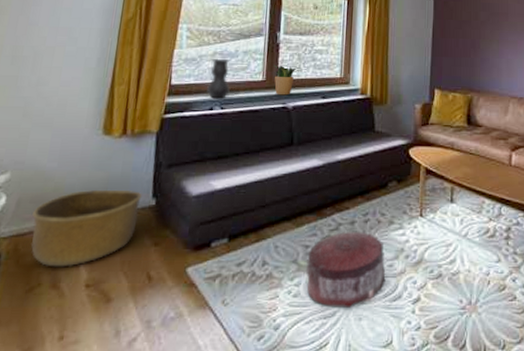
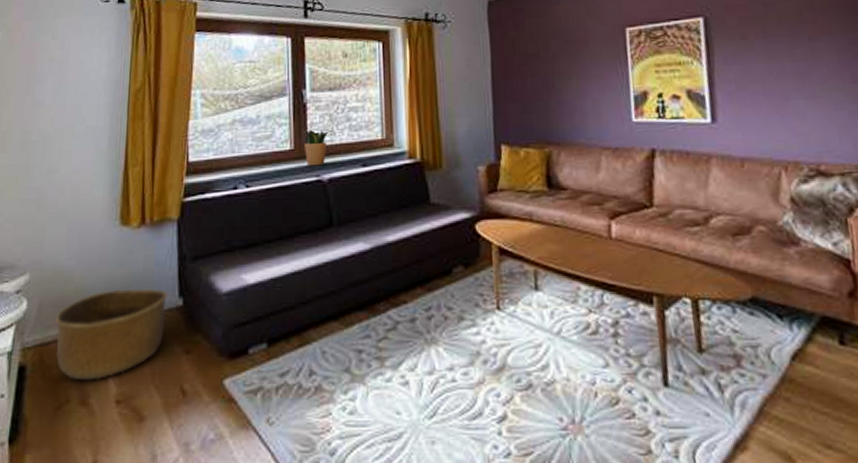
vase: present [207,59,230,99] -> none [229,127,254,176]
pouf: present [305,231,386,308] -> none [360,330,461,428]

